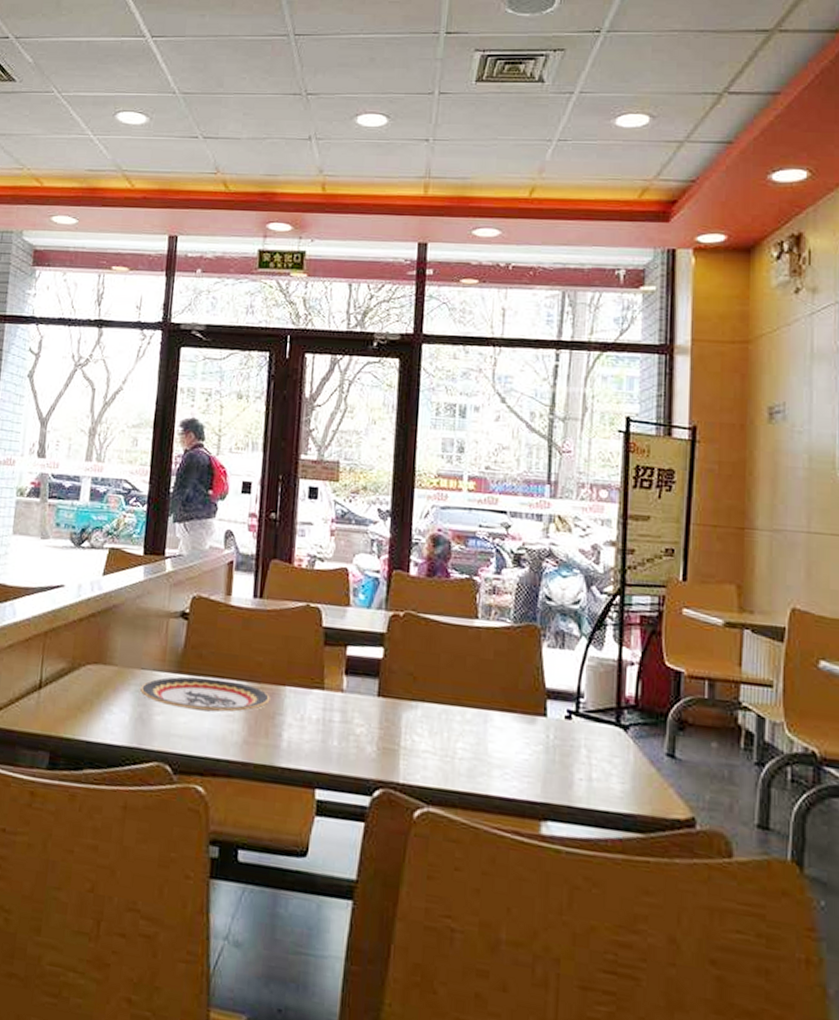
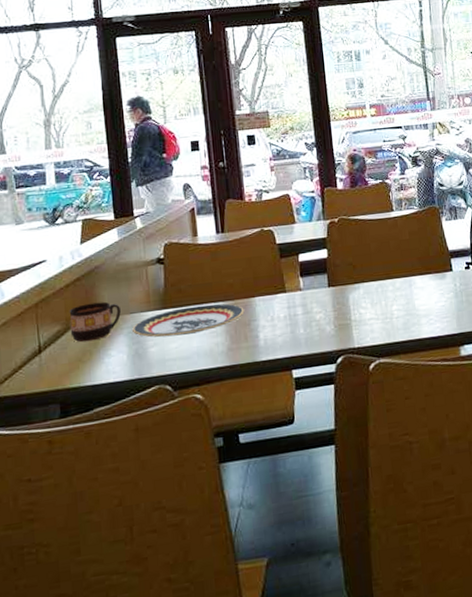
cup: none [74,645,132,690] -> present [69,301,121,342]

